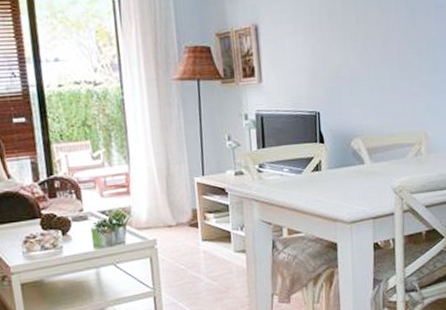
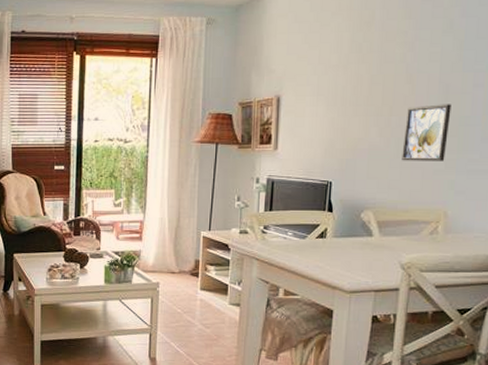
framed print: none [380,26,420,86] -> present [402,104,451,161]

